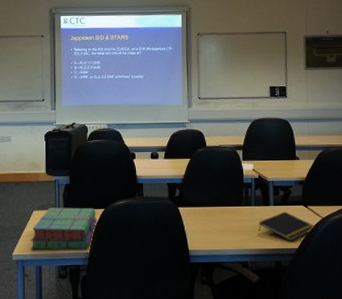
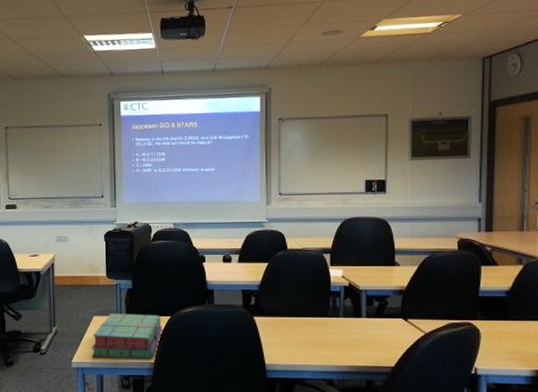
notepad: present [258,211,316,241] -> none [347,325,416,359]

